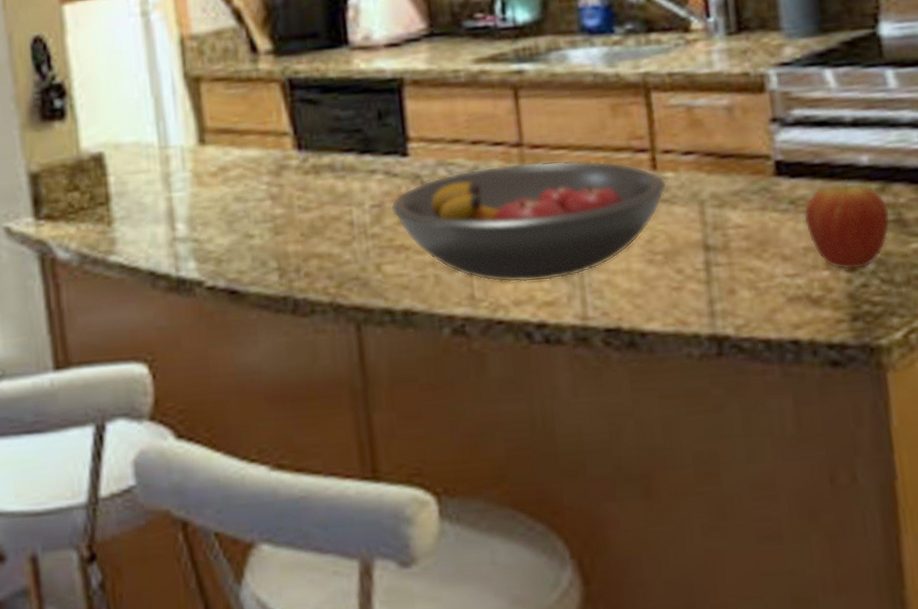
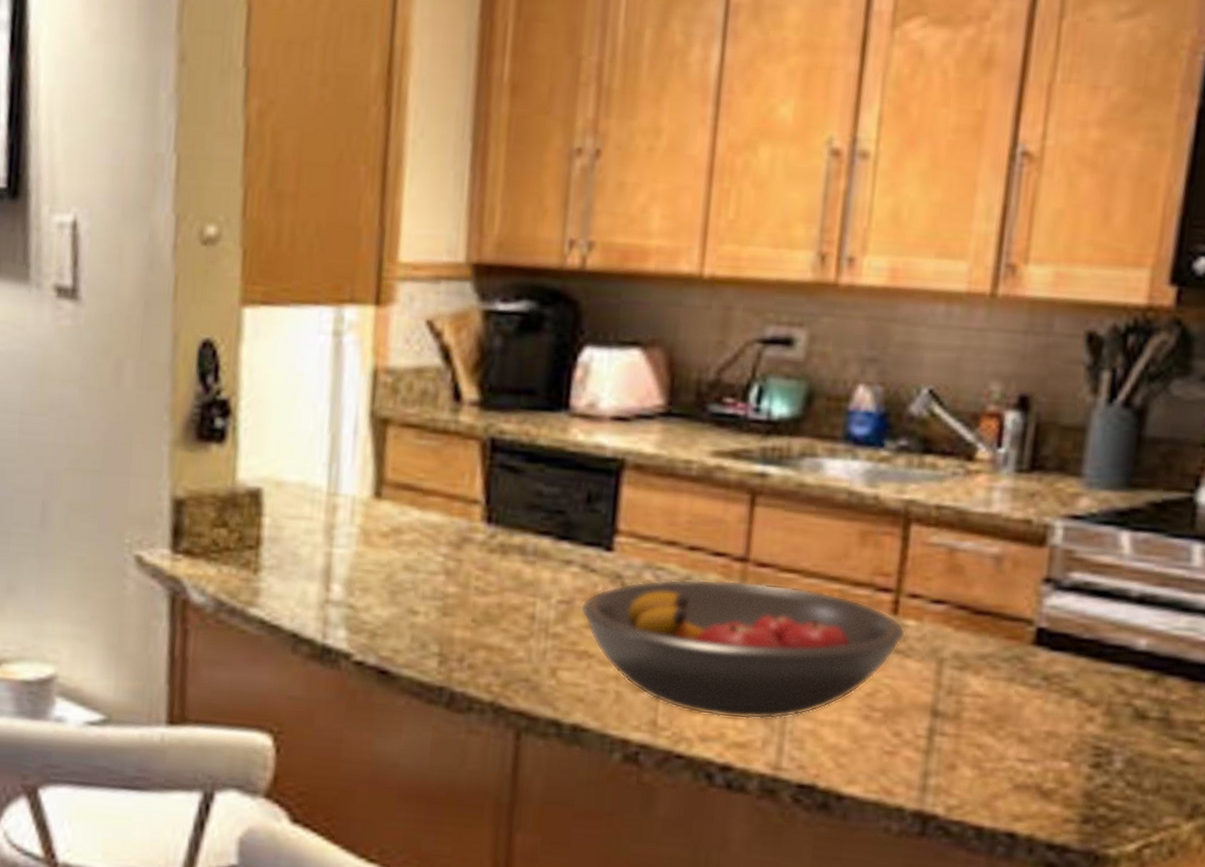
fruit: present [803,179,891,270] -> none [1054,663,1157,767]

